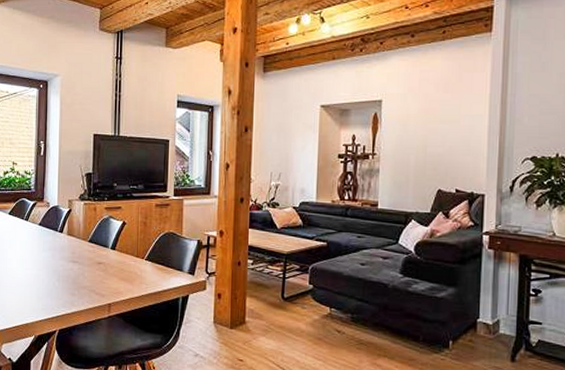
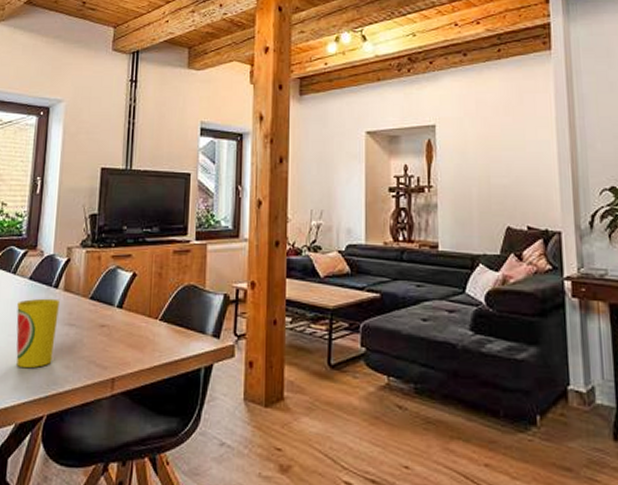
cup: none [30,240,65,295] -> present [16,298,61,369]

